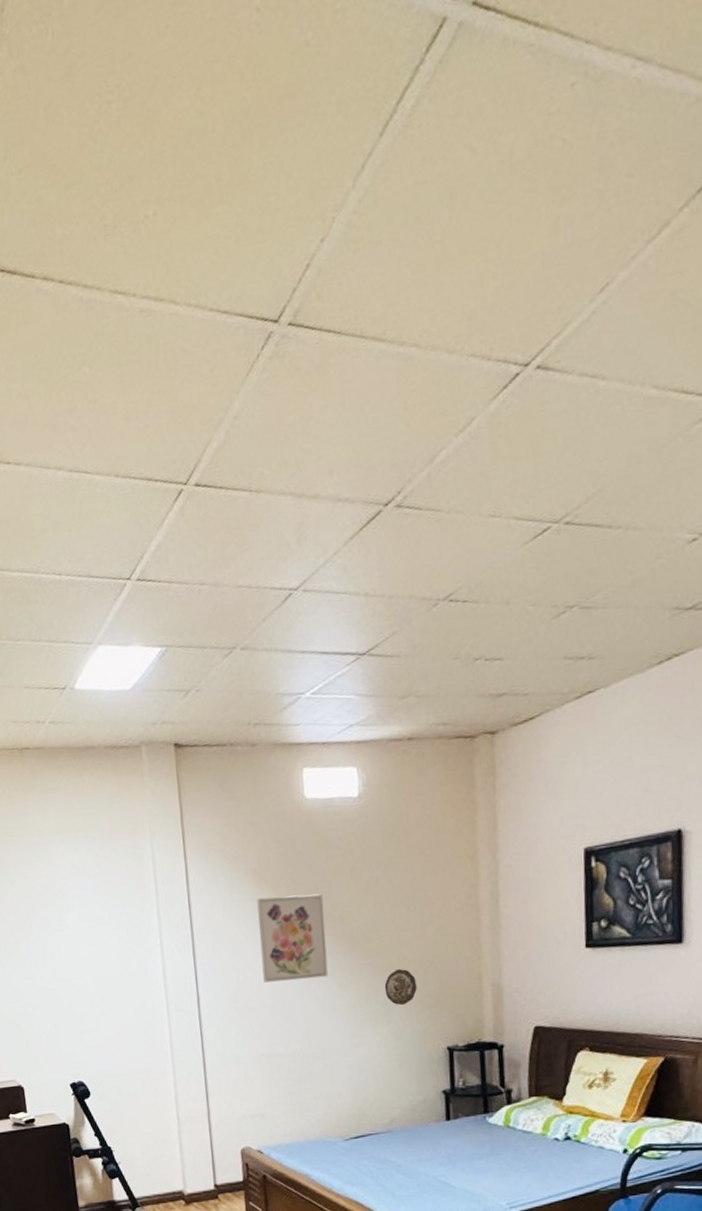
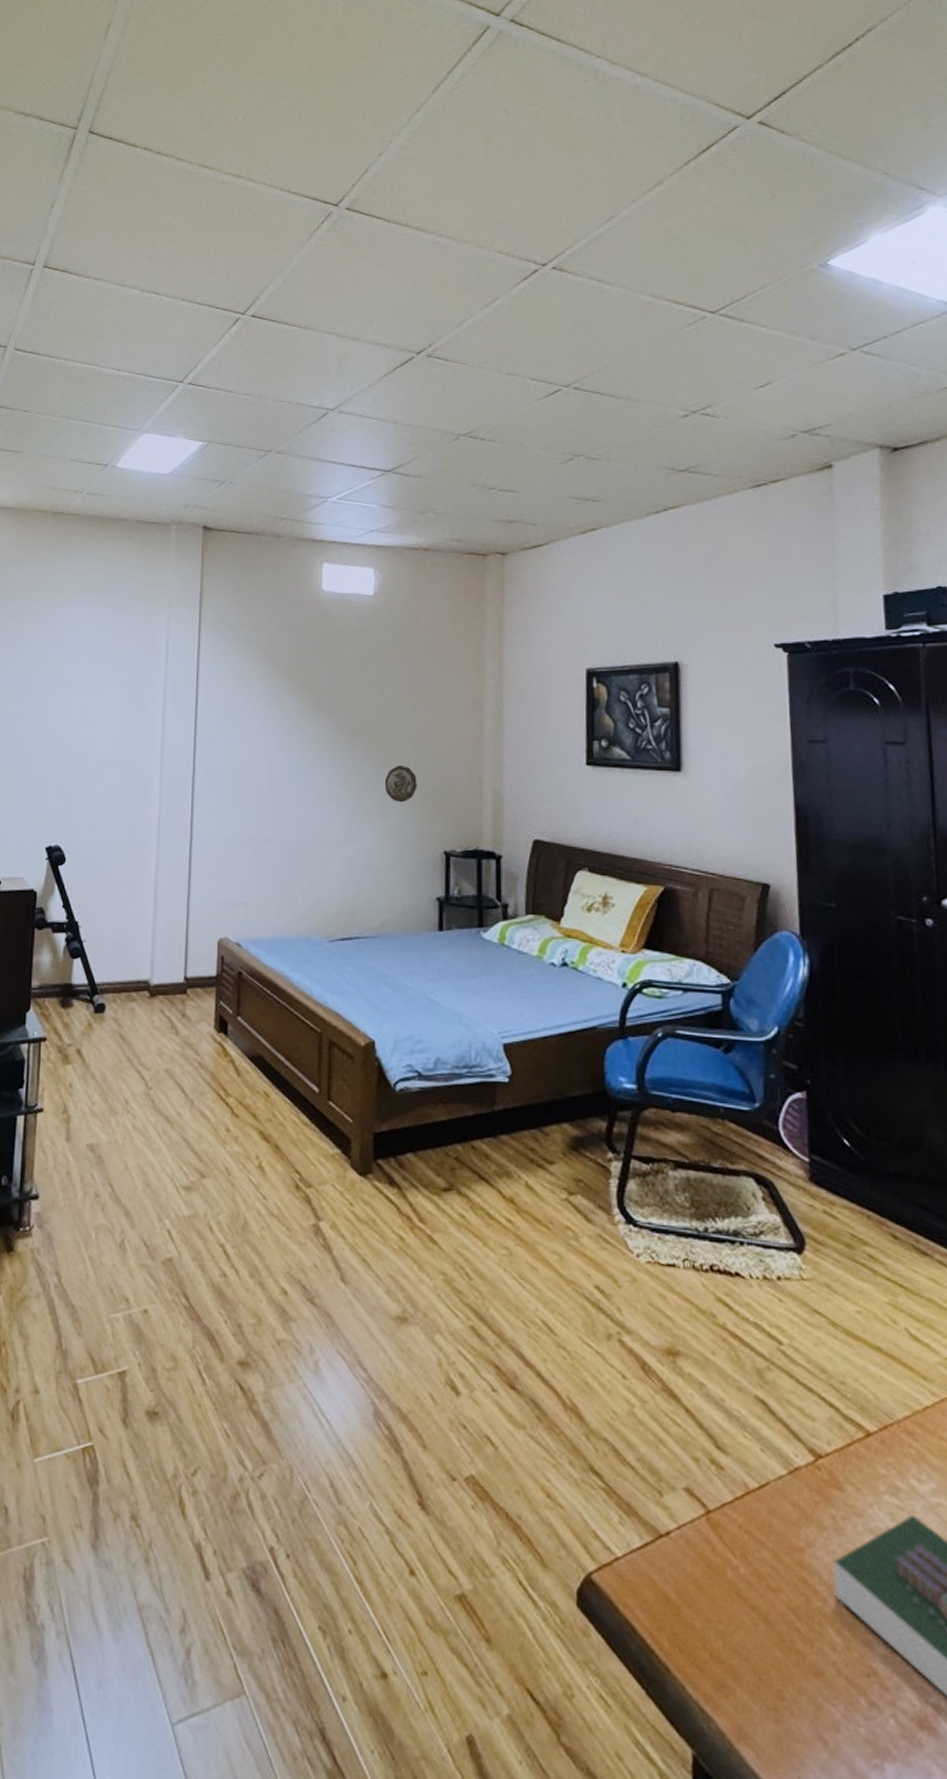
wall art: present [257,894,329,983] -> none [263,679,331,765]

